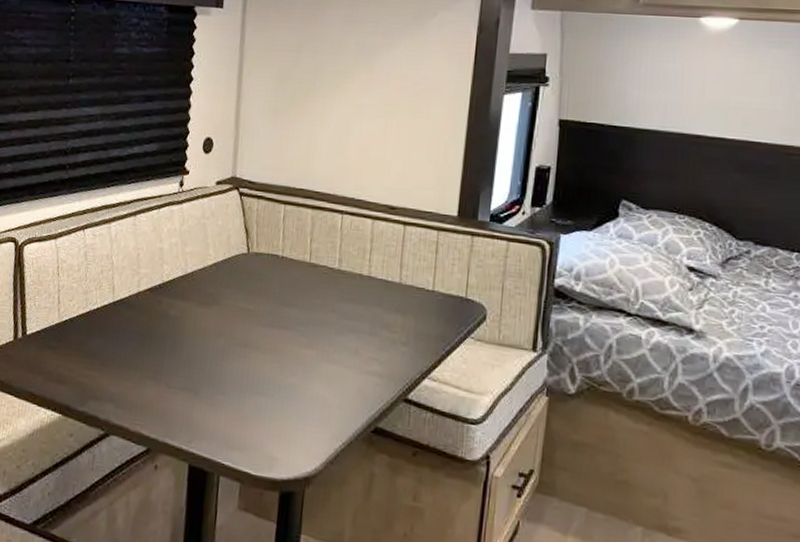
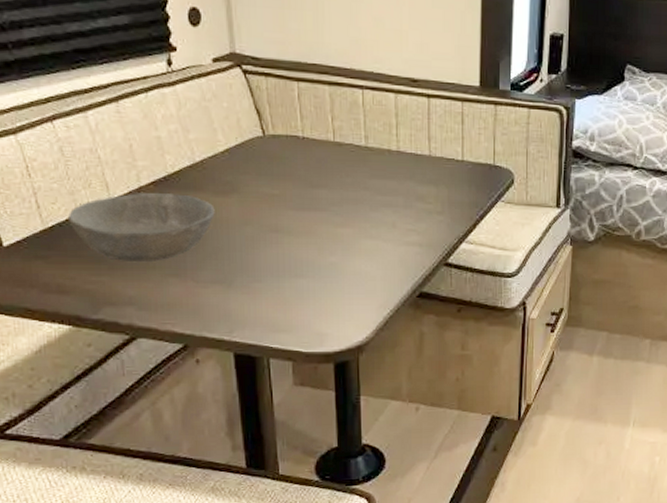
bowl: none [78,297,196,363] -> present [68,192,215,261]

